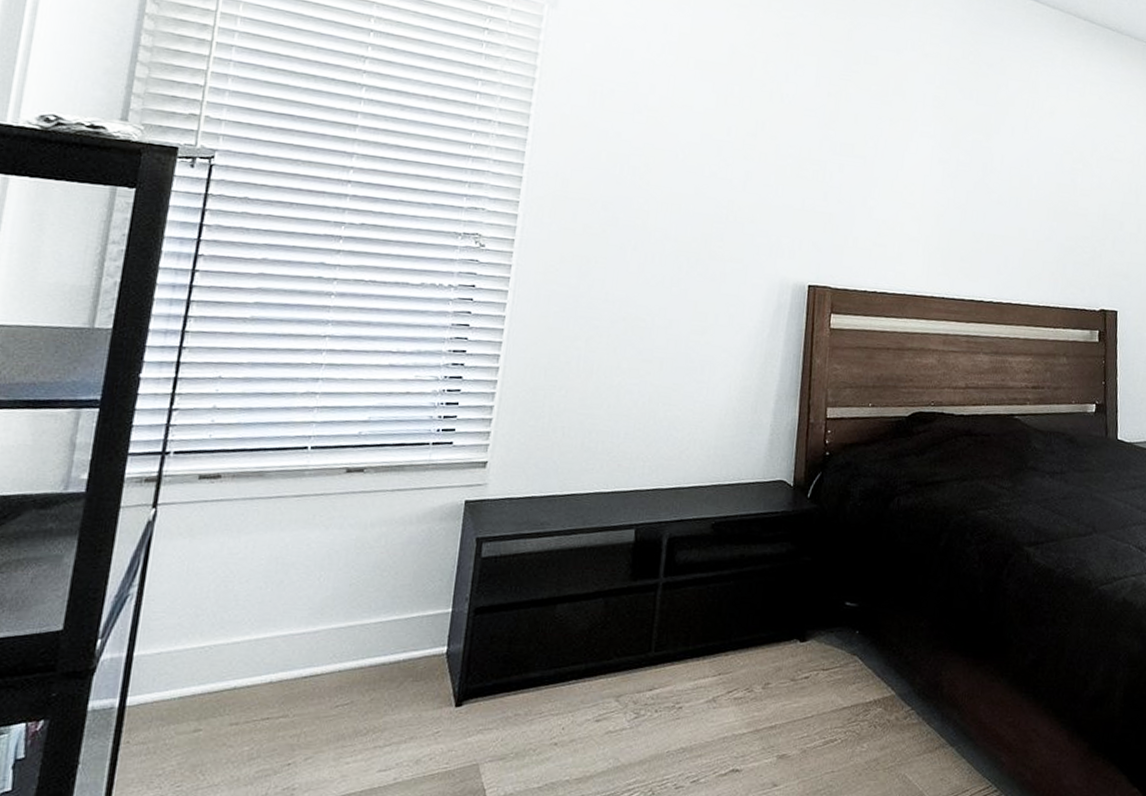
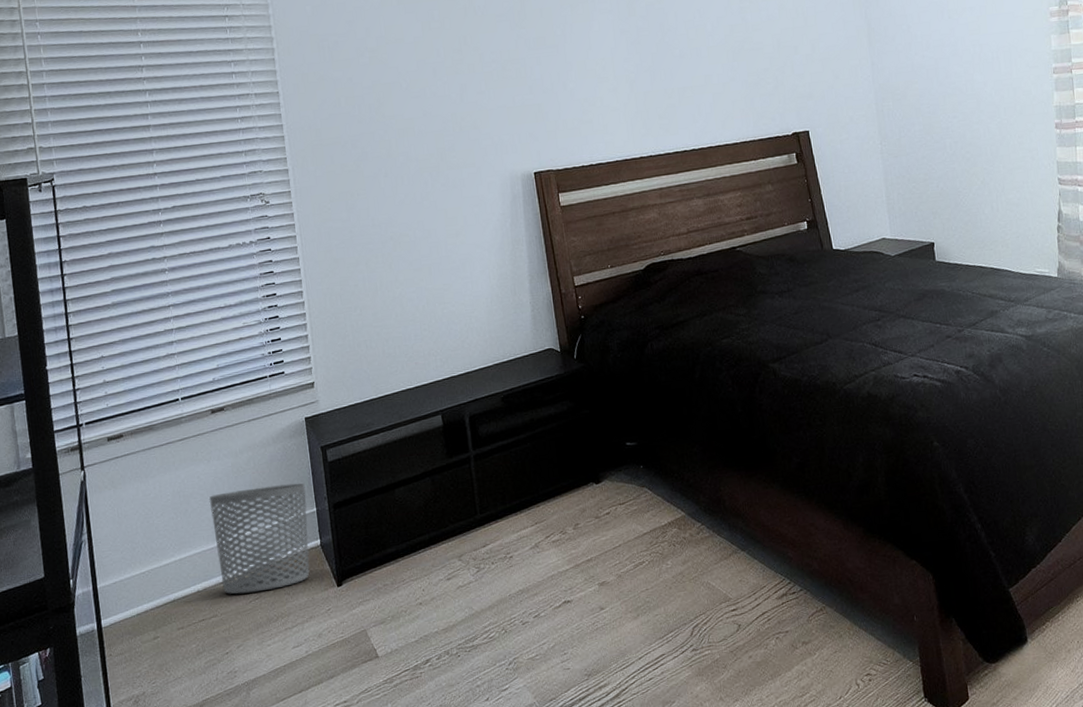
waste bin: none [305,569,445,697] -> present [208,483,310,595]

